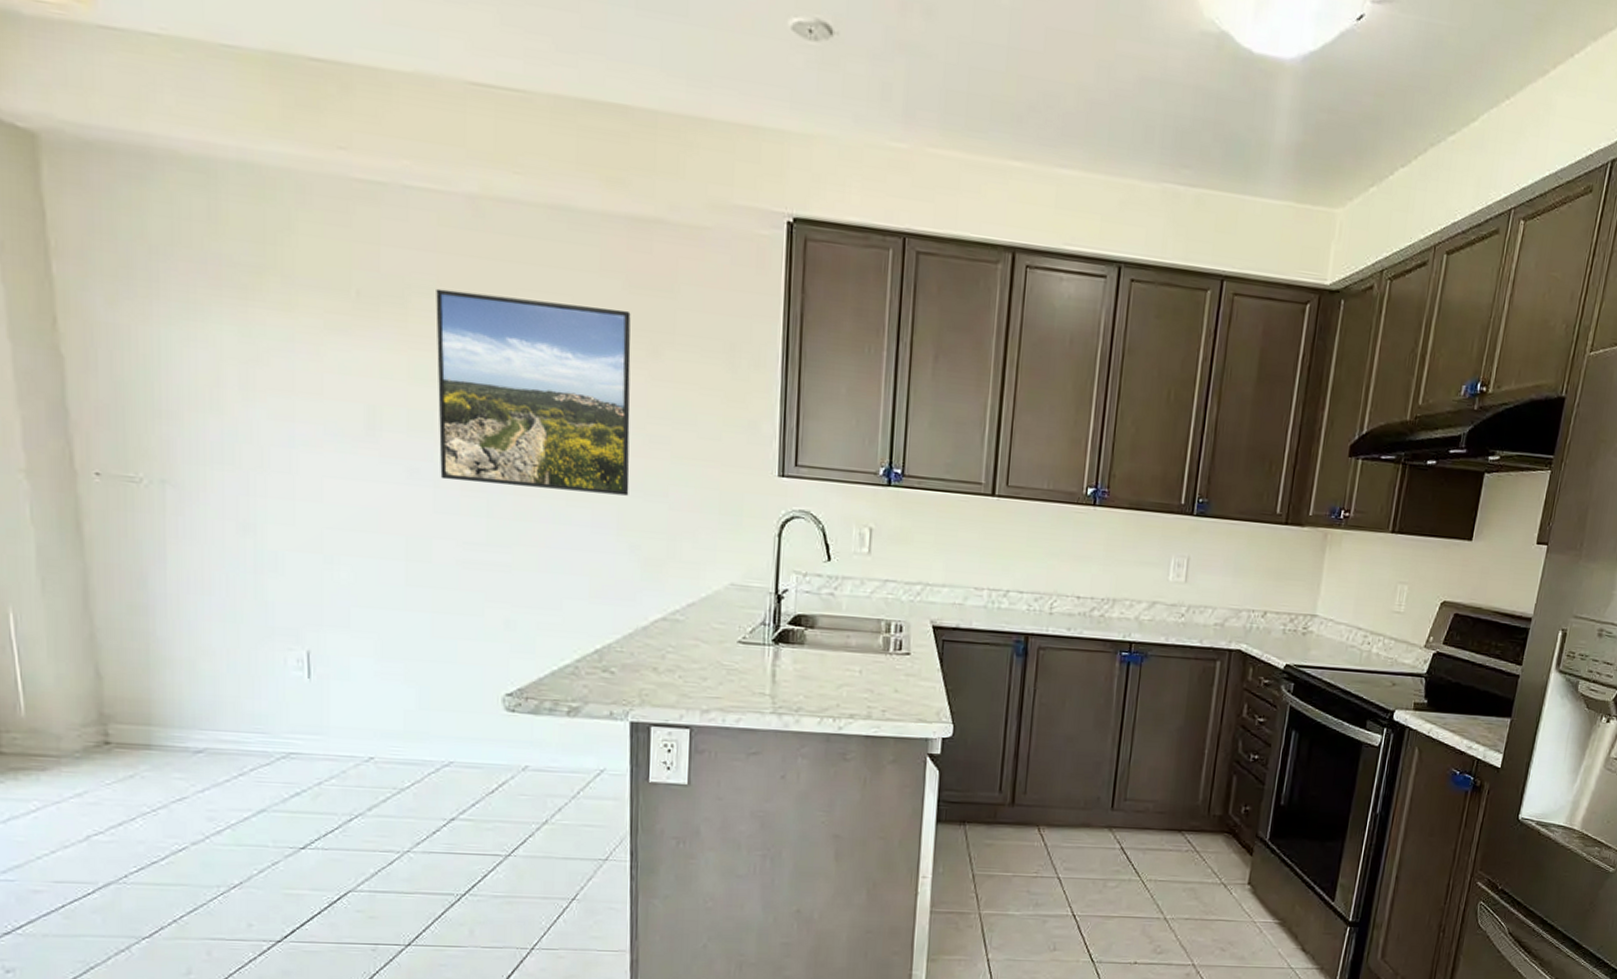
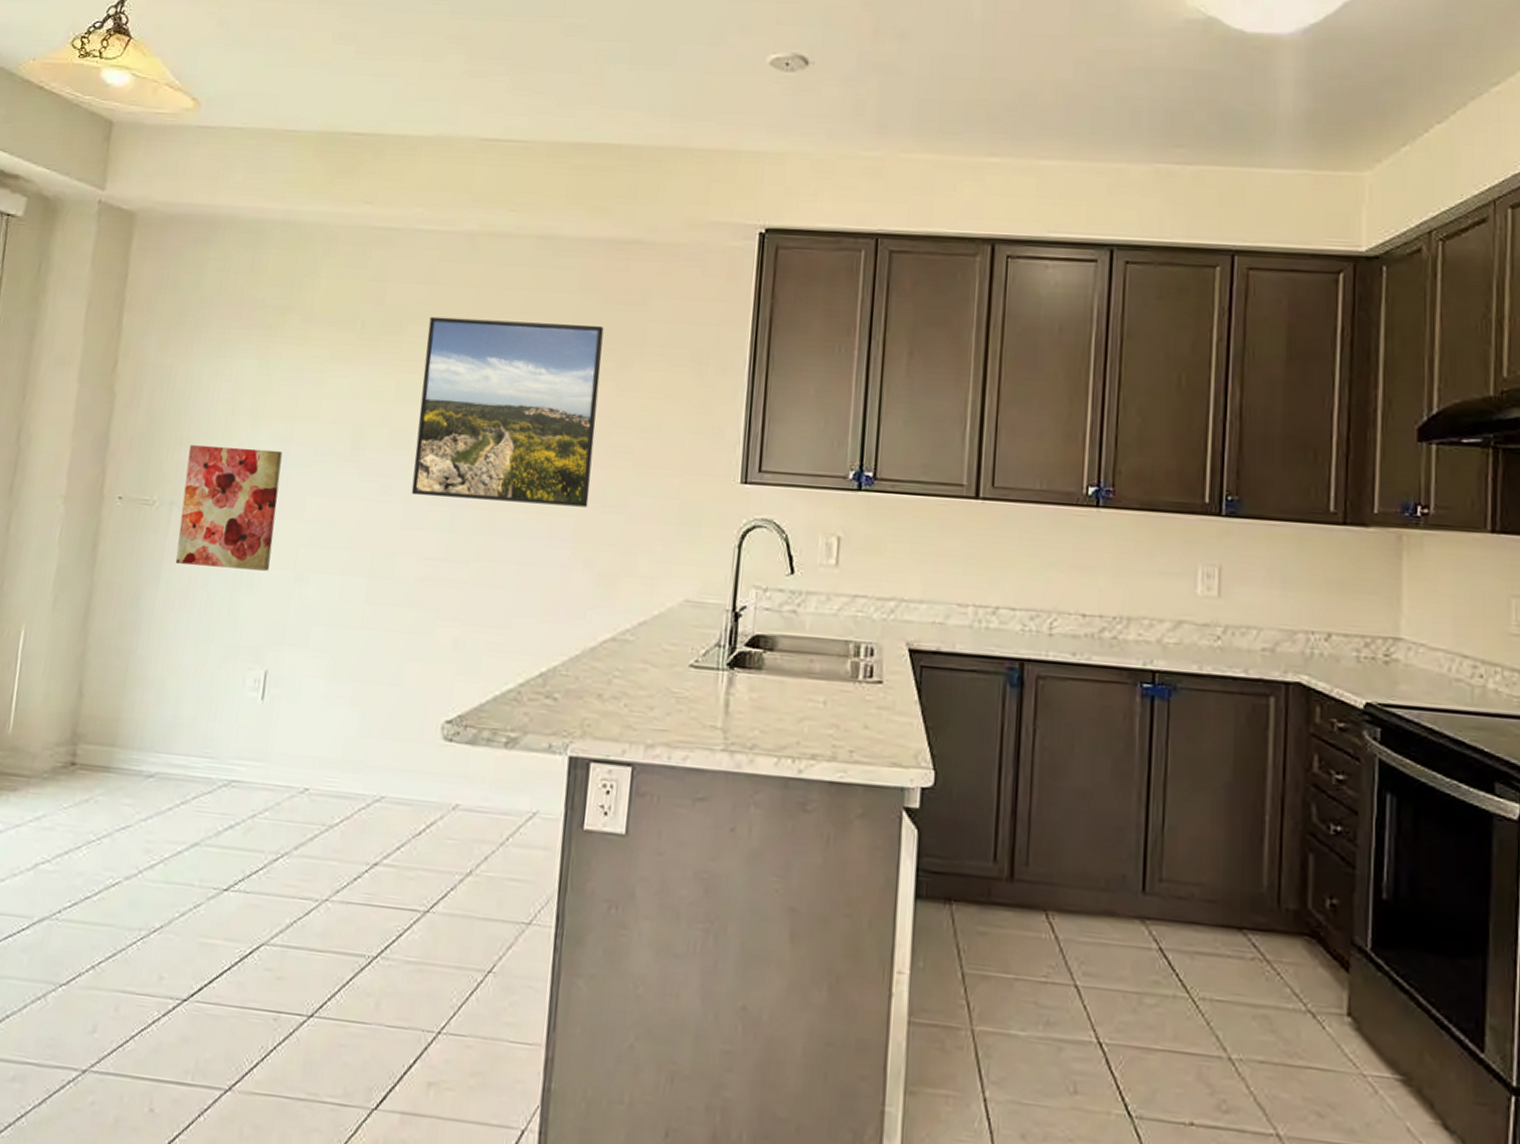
wall art: none [171,418,292,553] -> present [175,445,283,571]

